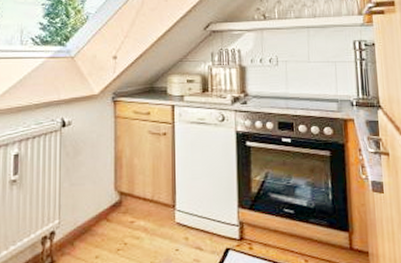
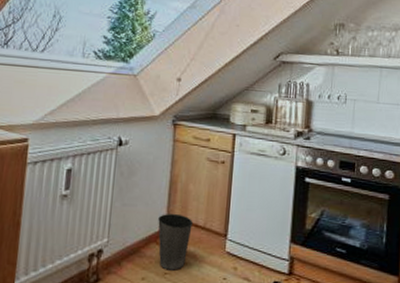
waste basket: none [107,188,142,246] -> present [158,213,194,270]

